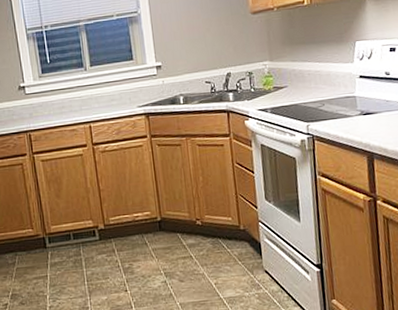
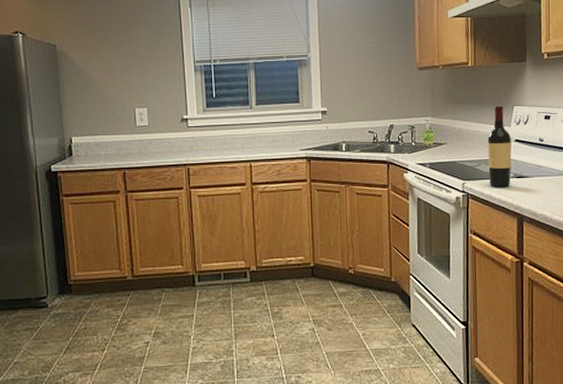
wine bottle: none [329,42,358,127] -> present [487,105,512,188]

